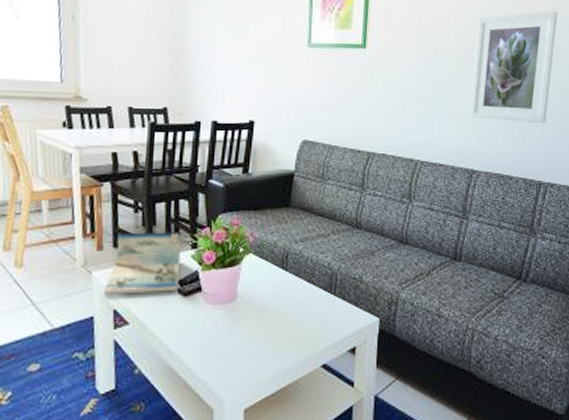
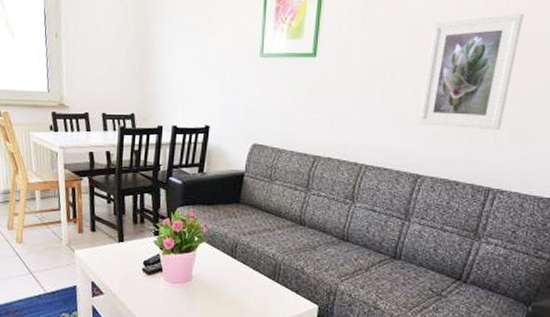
book: present [103,232,181,295] -> none [84,220,146,270]

